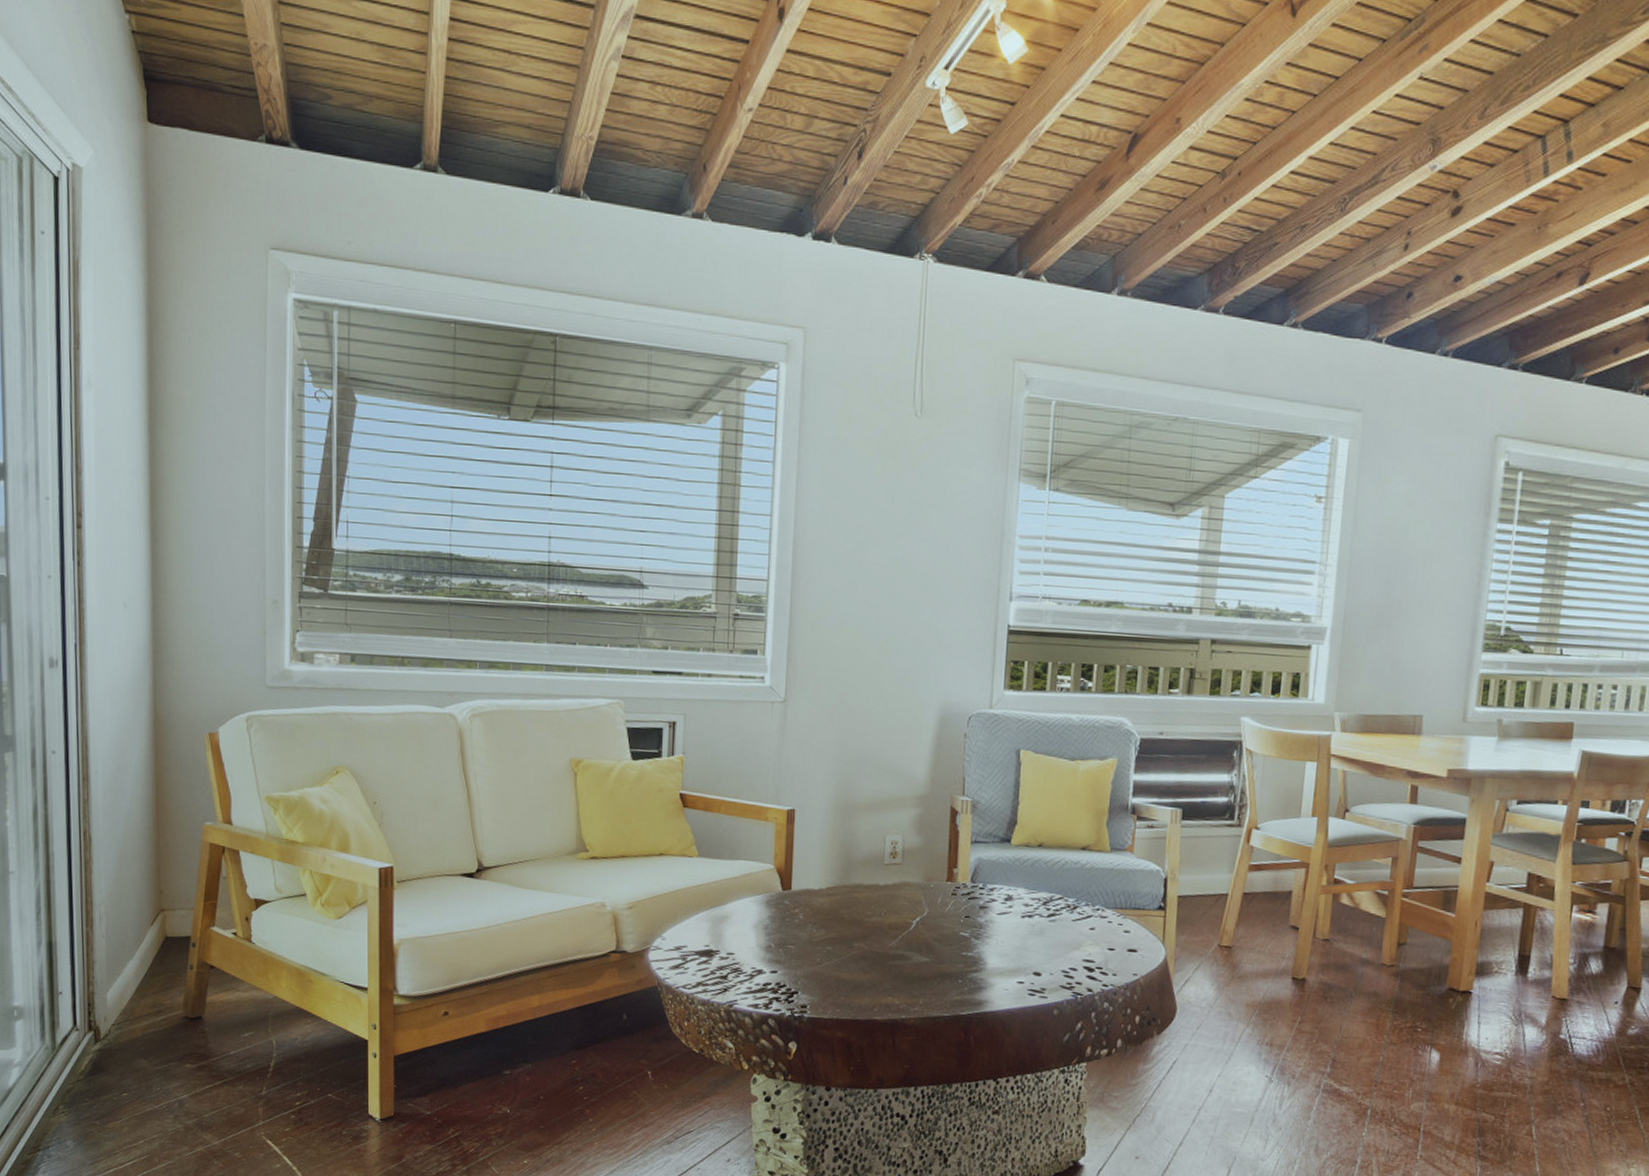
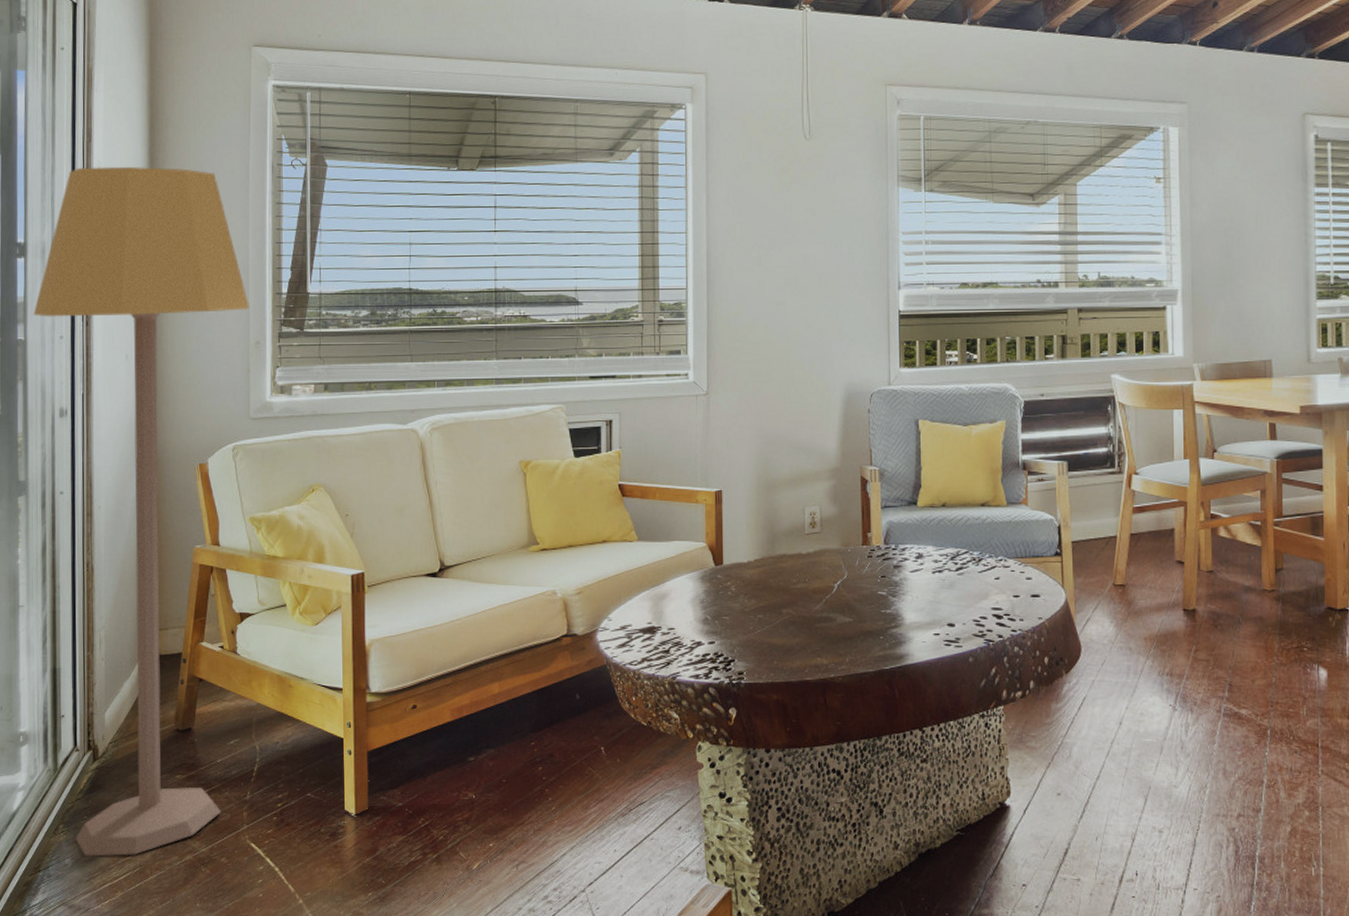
lamp: none [16,379,267,1142] -> present [33,166,250,856]

